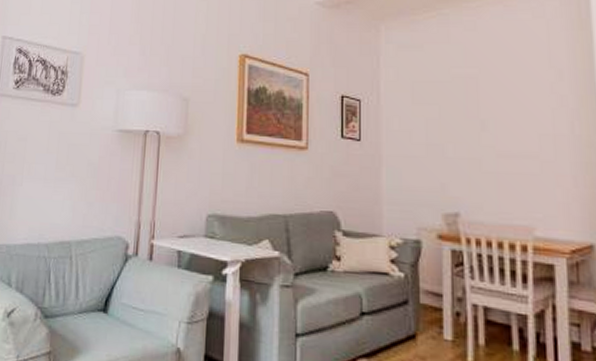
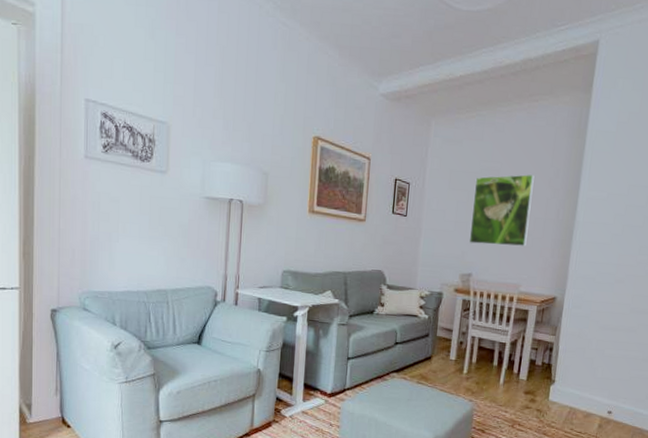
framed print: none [446,78,533,174] -> present [469,174,535,246]

